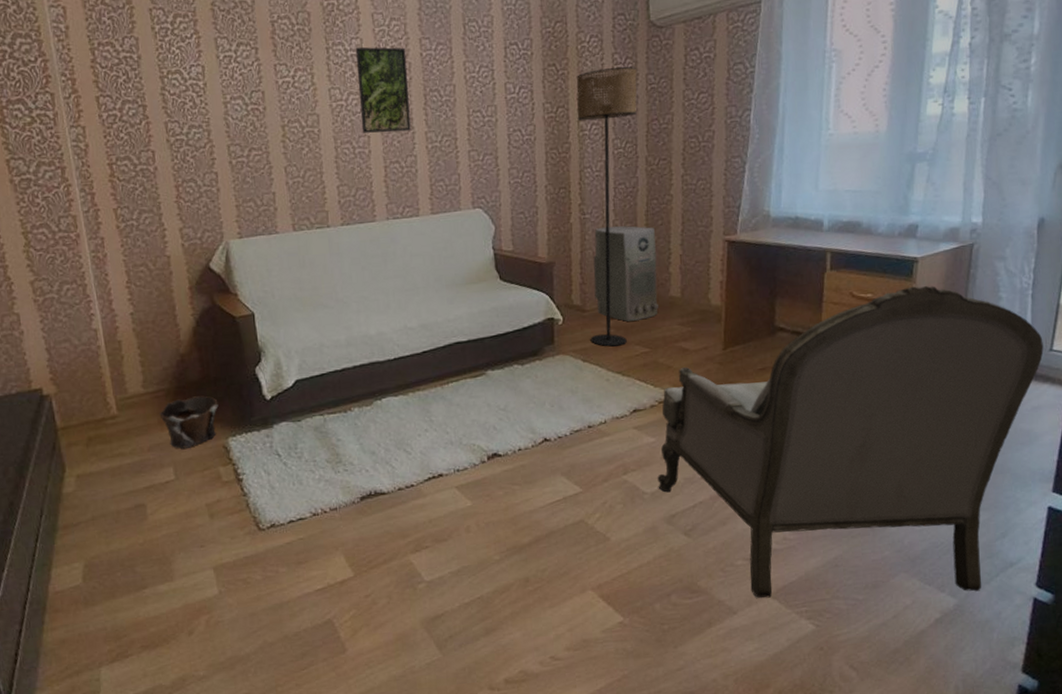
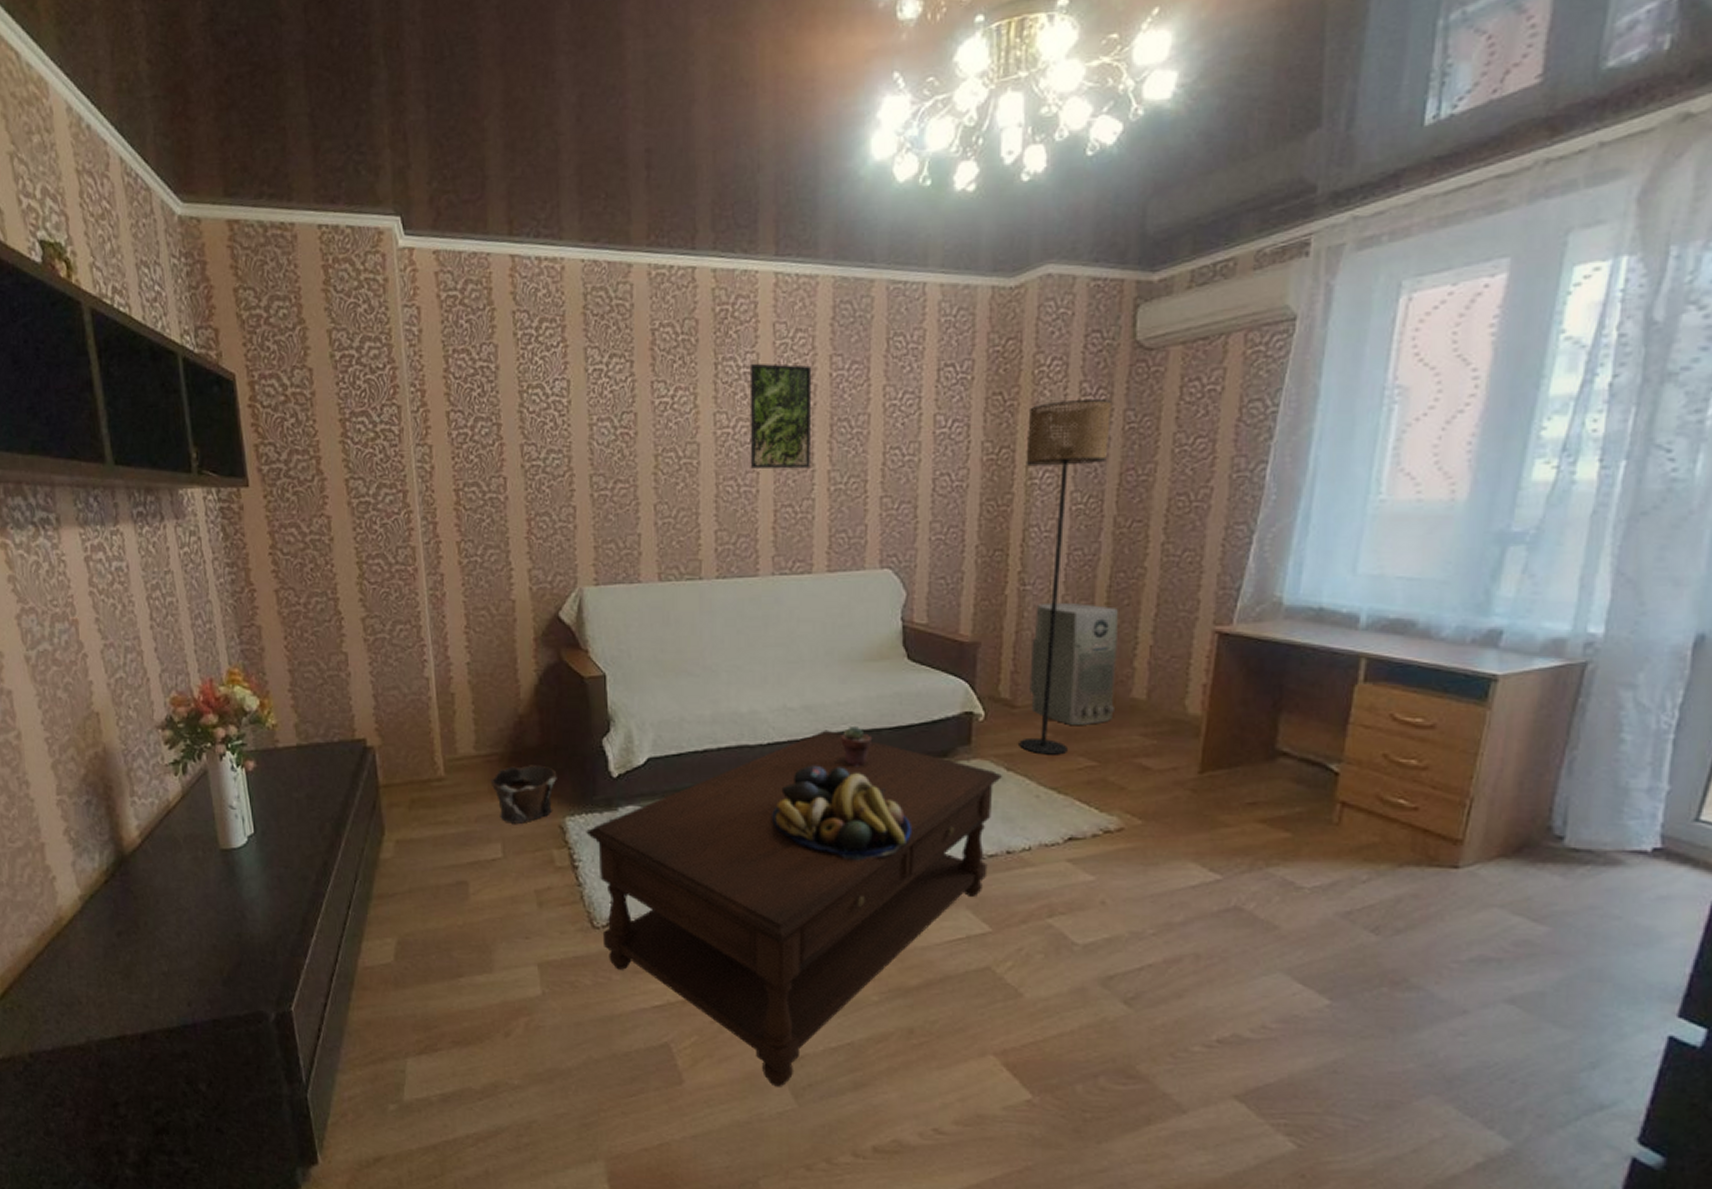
coffee table: none [247,342,580,643] -> present [586,730,1002,1087]
fruit bowl: none [402,372,514,448] -> present [772,765,911,861]
potted succulent: none [453,337,477,371] -> present [841,725,871,767]
armchair: present [657,286,1044,599] -> none [1093,713,1685,1136]

